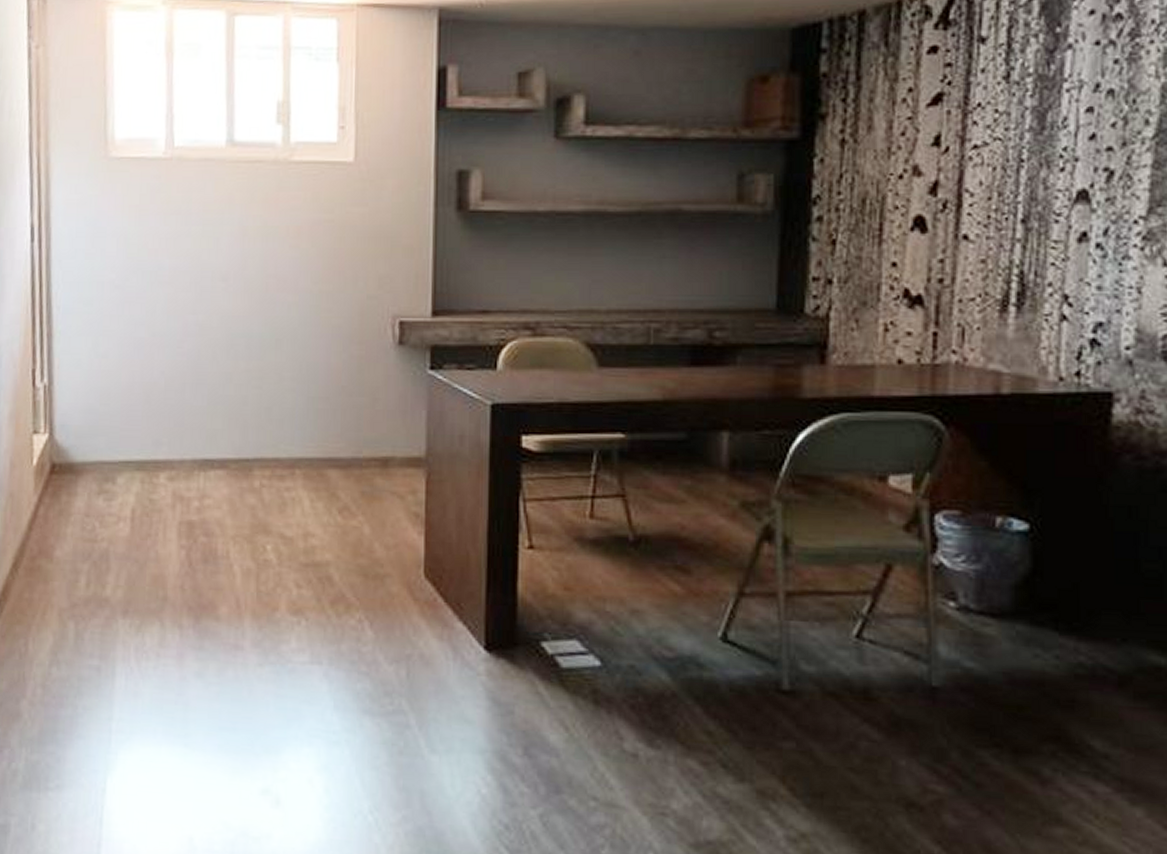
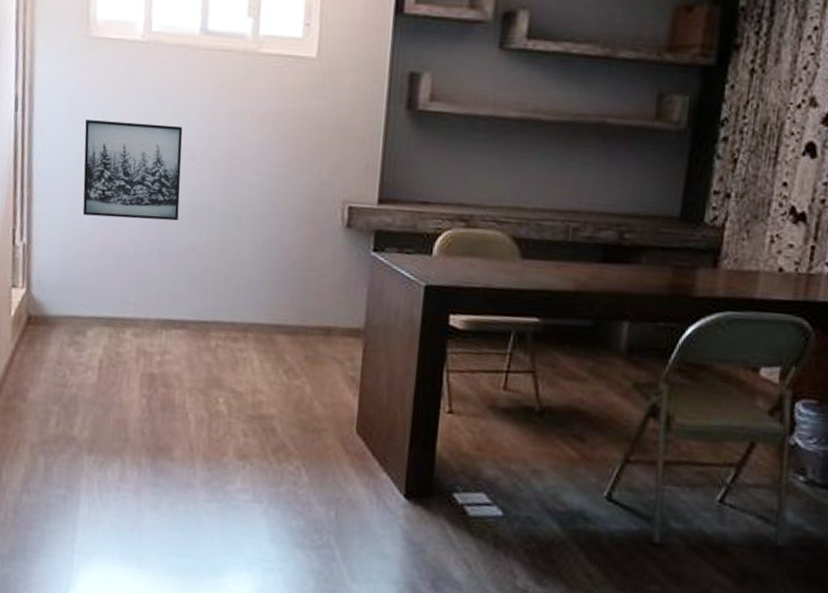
wall art: none [106,245,213,350] -> present [82,120,183,221]

